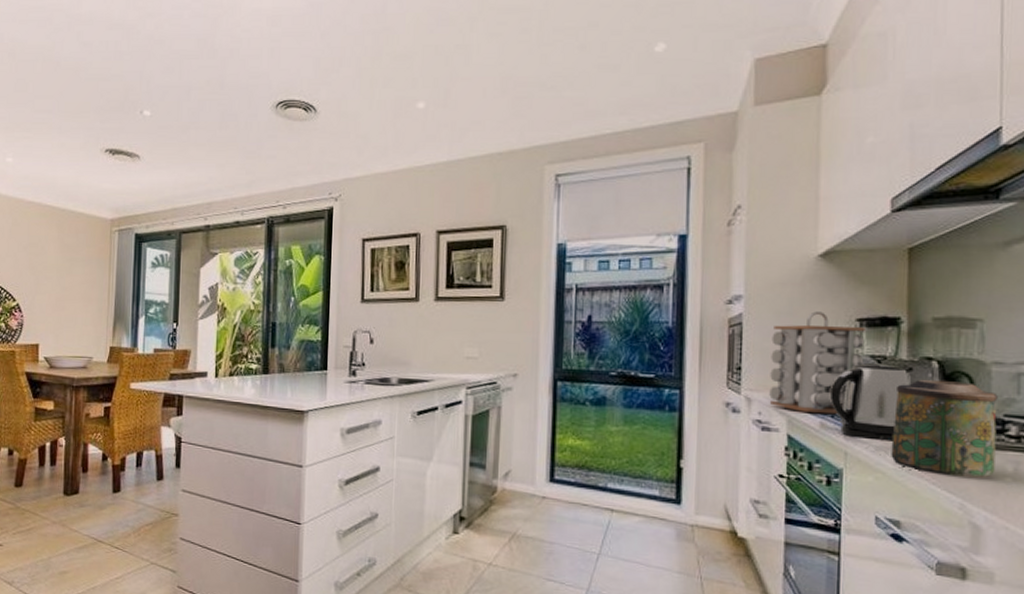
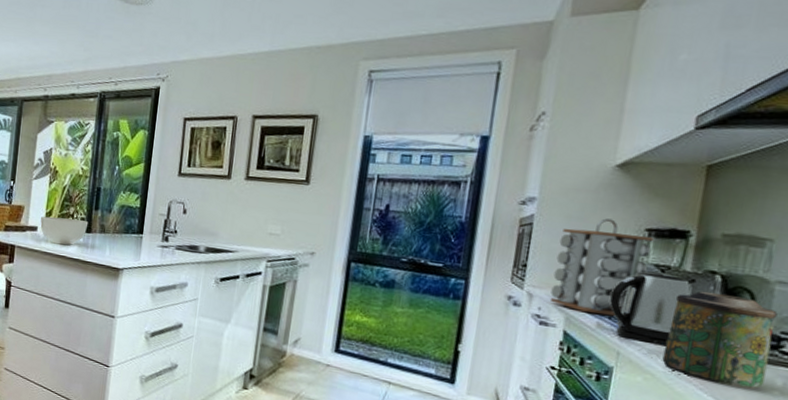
bowl: none [210,359,265,390] -> present [40,216,89,245]

